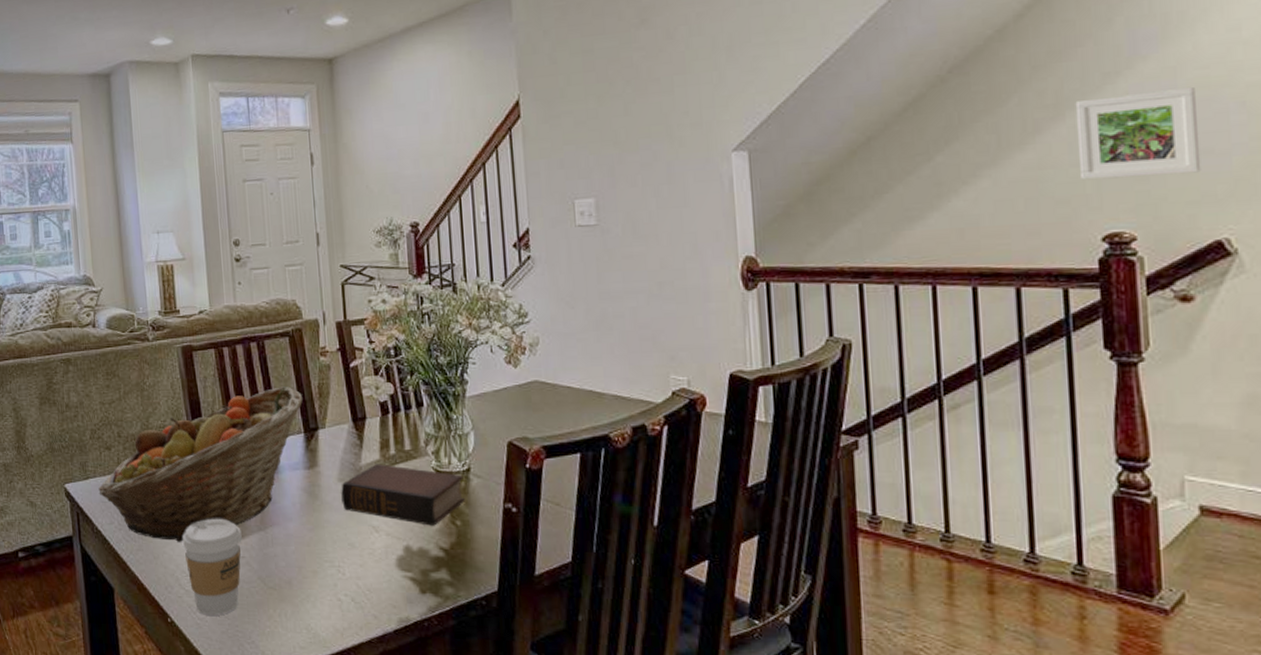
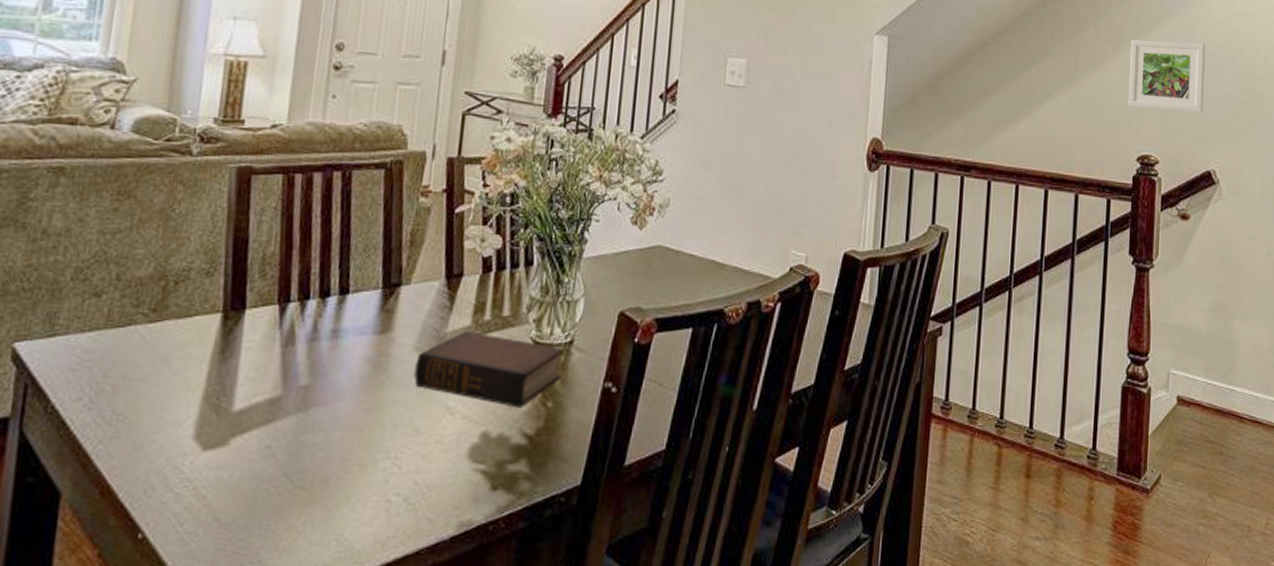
fruit basket: present [98,386,302,542] -> none [67,229,388,427]
coffee cup: present [182,518,242,616] -> none [182,394,273,527]

